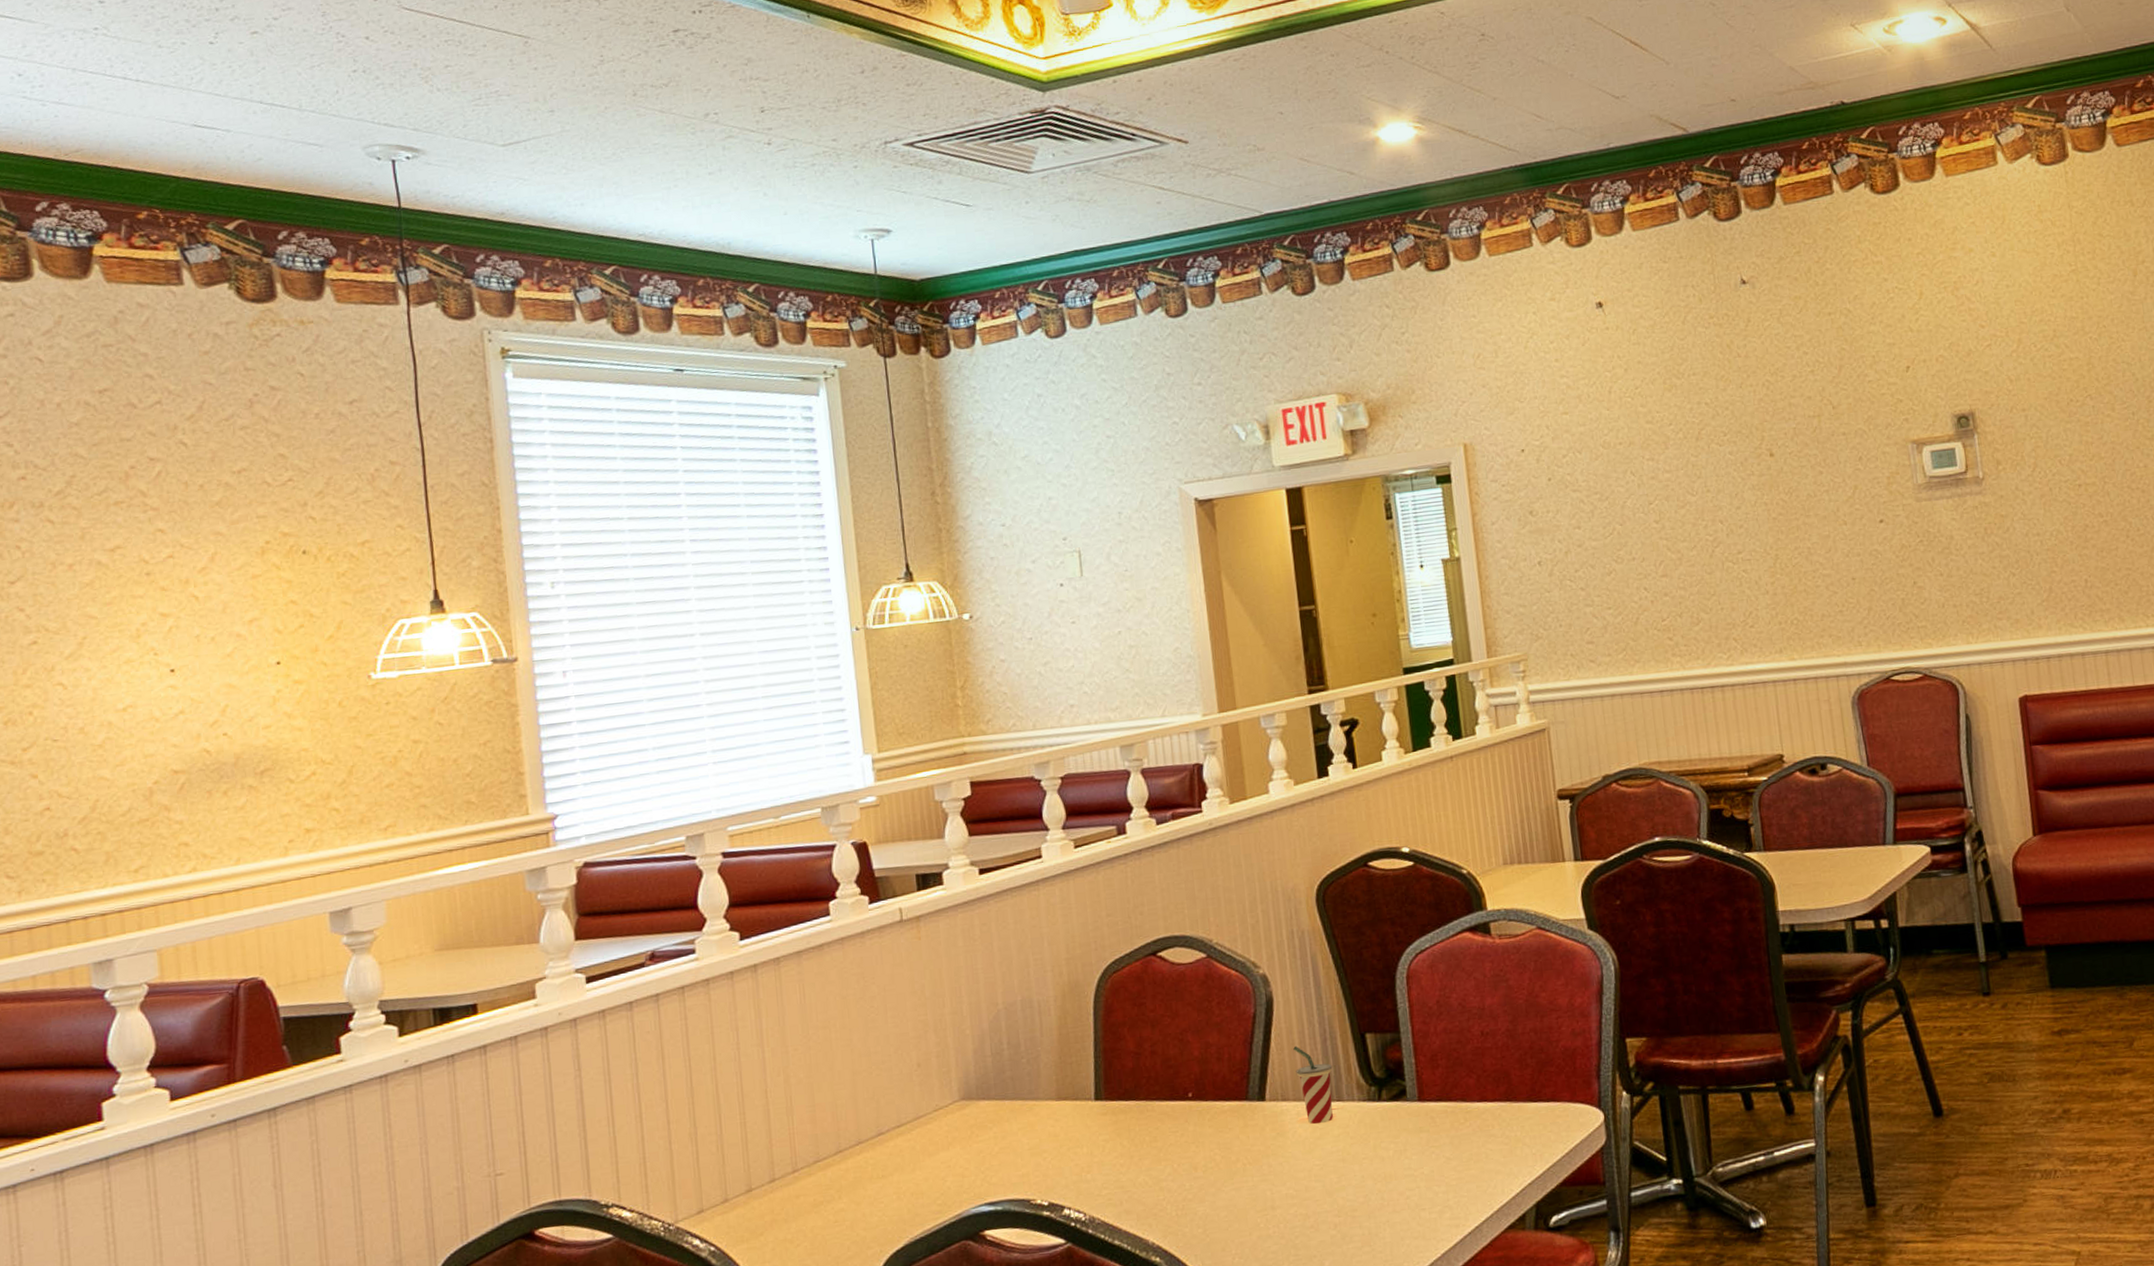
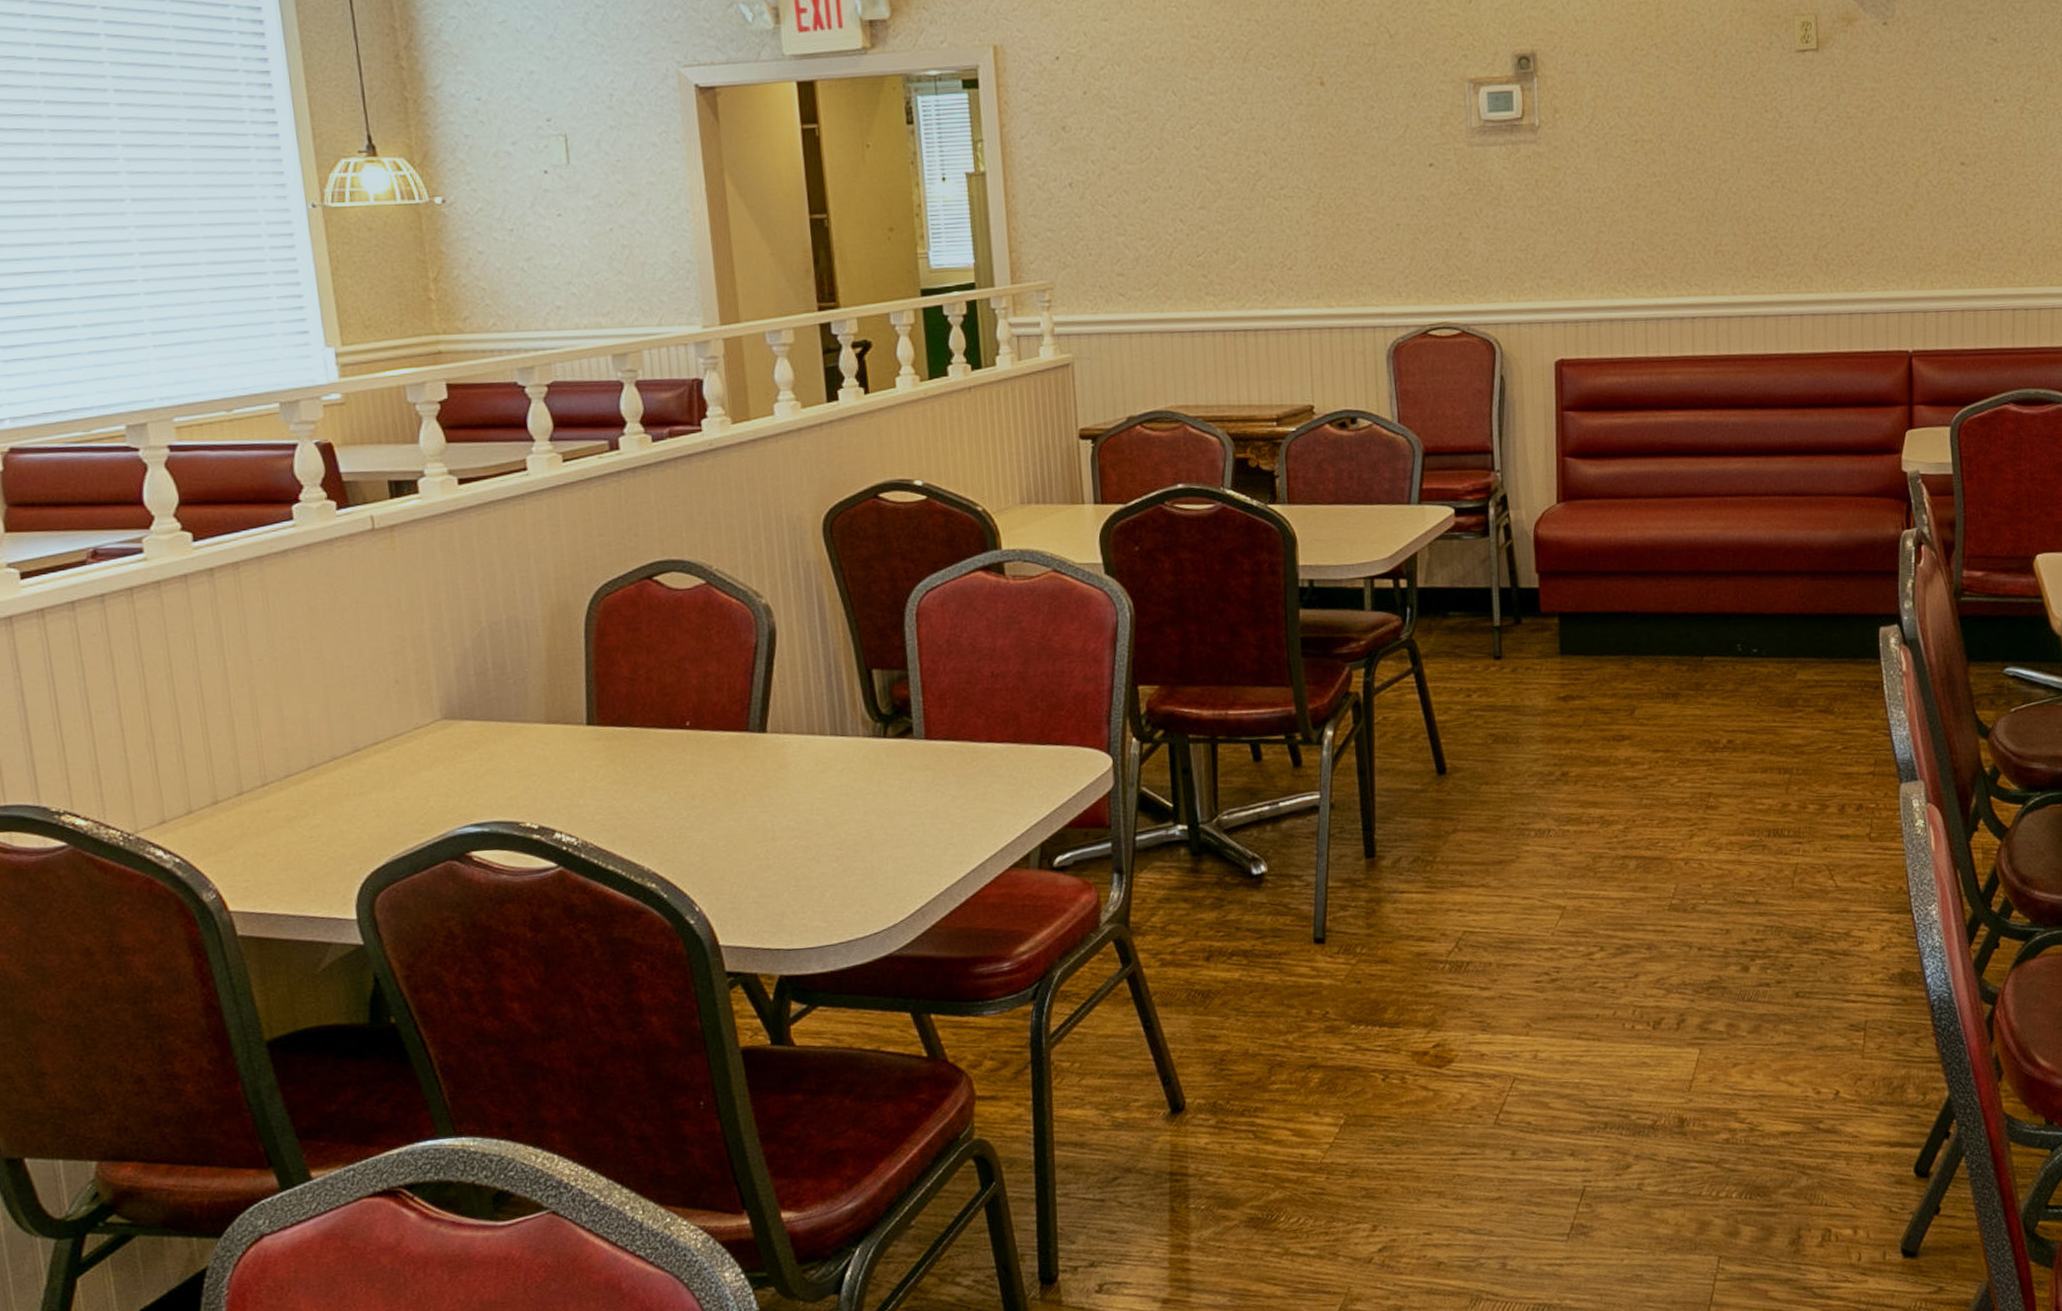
beverage cup: present [1293,1045,1333,1125] -> none [796,678,838,758]

